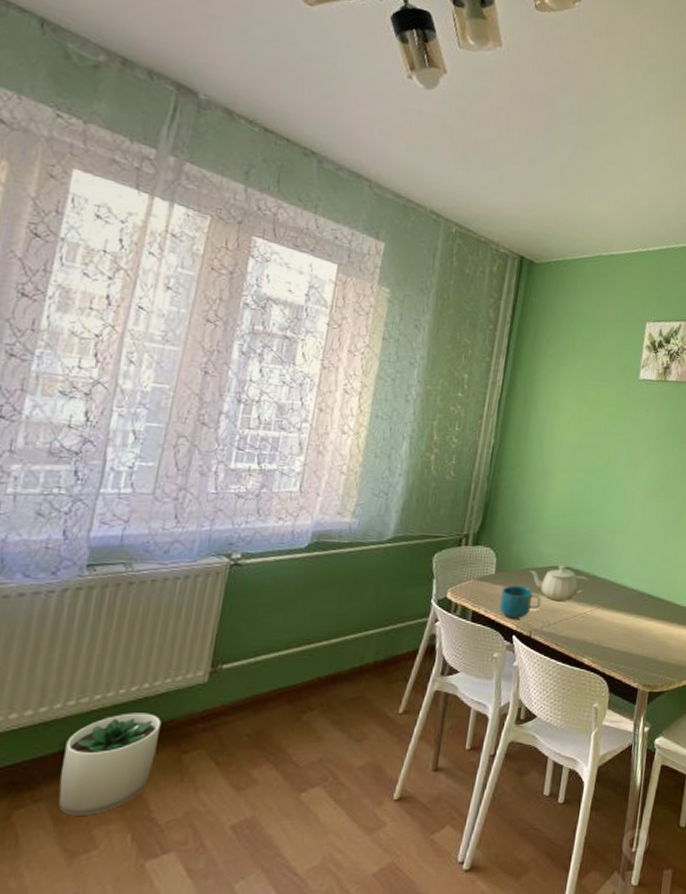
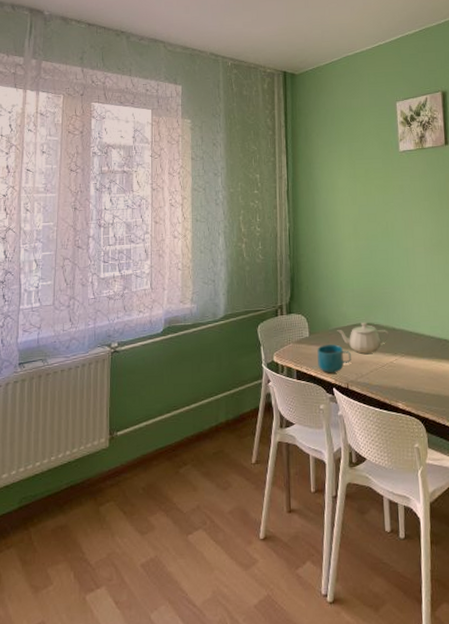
planter: present [58,713,162,816] -> none [22,474,82,558]

